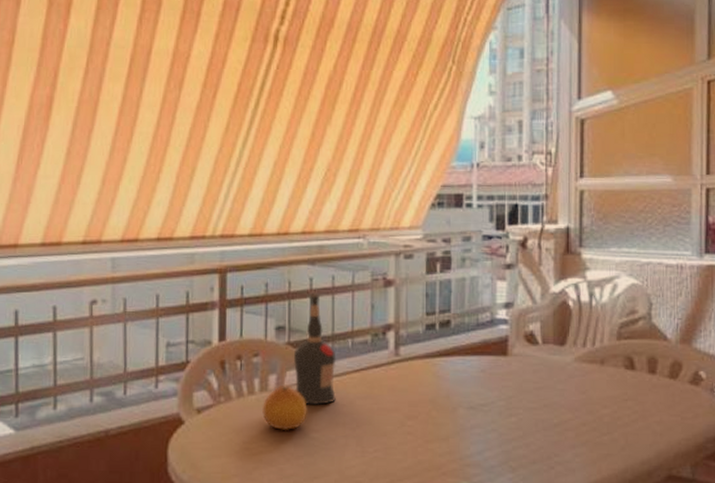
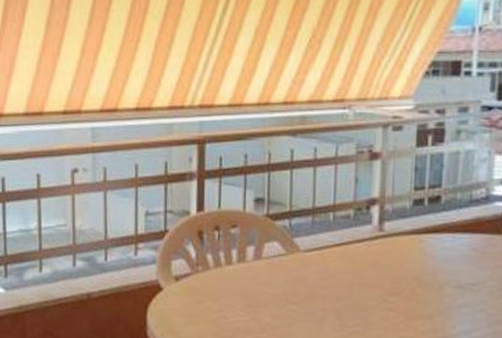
fruit: present [262,386,307,431] -> none [240,257,285,302]
liquor bottle: present [293,294,336,405] -> none [271,166,317,278]

